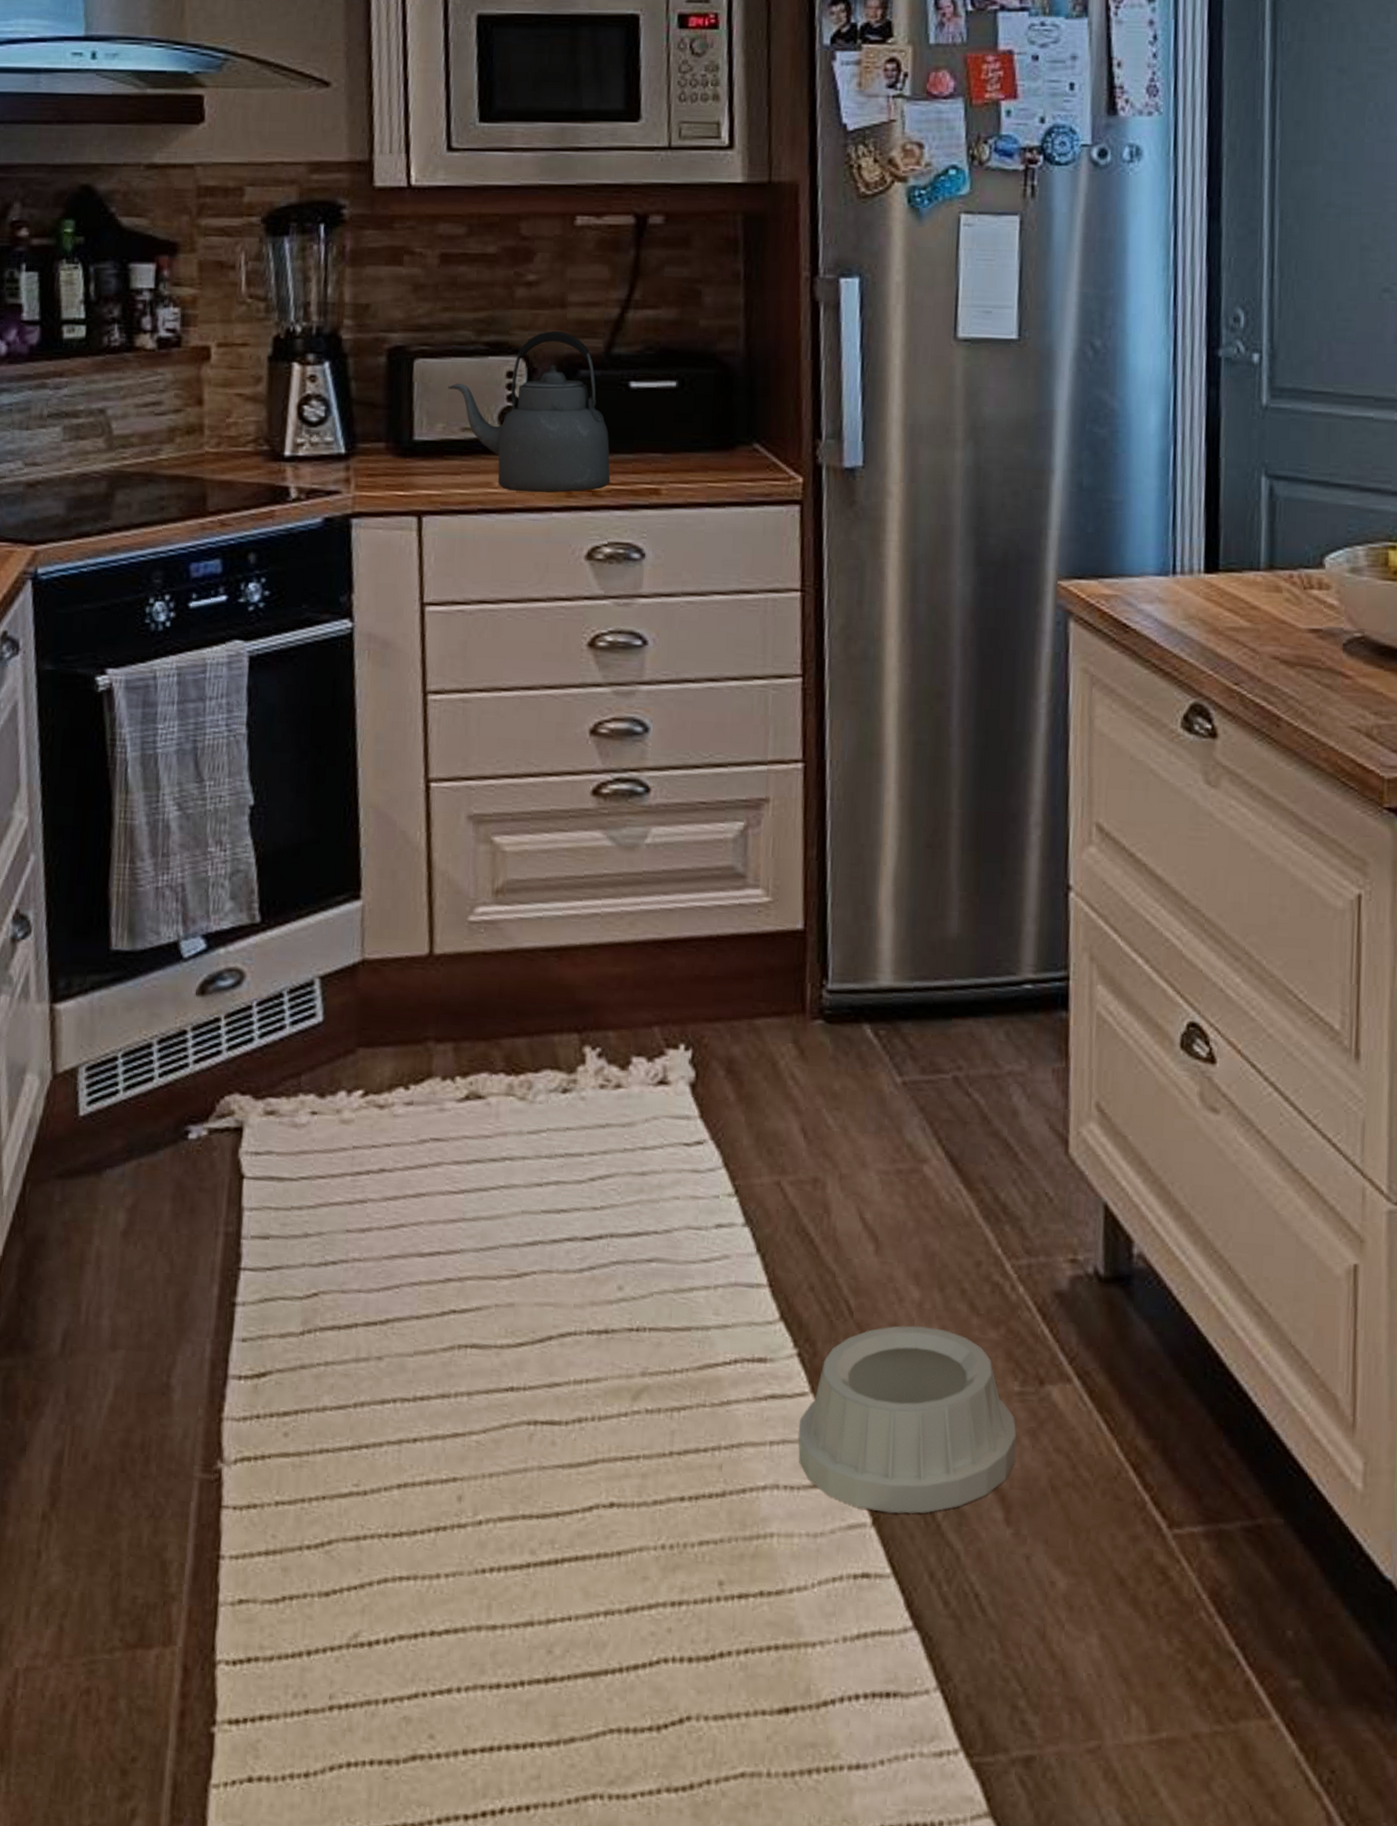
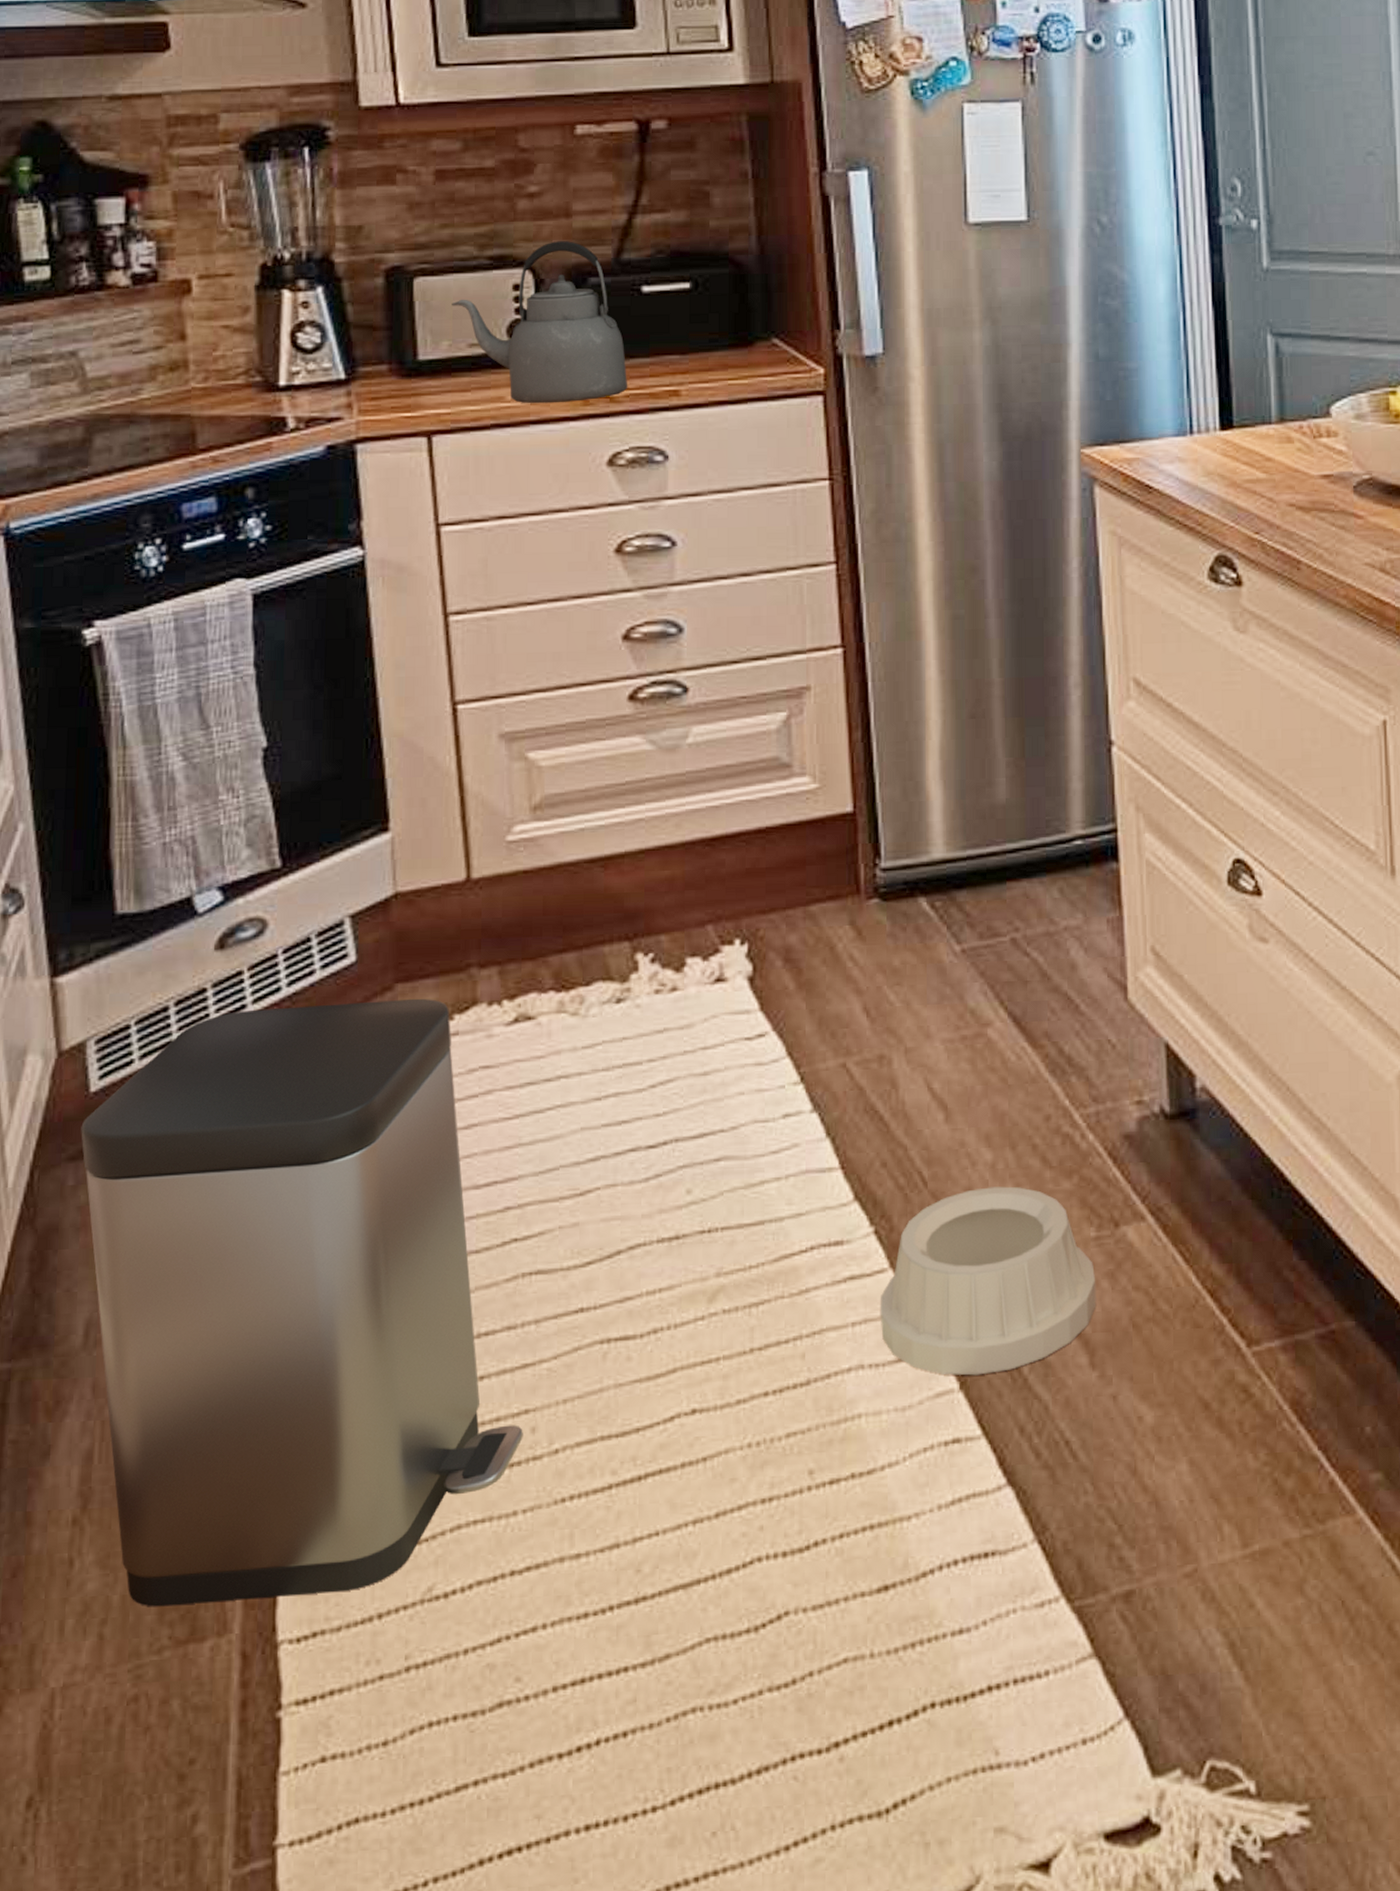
pedal bin: none [69,1056,450,1624] -> present [81,998,523,1607]

